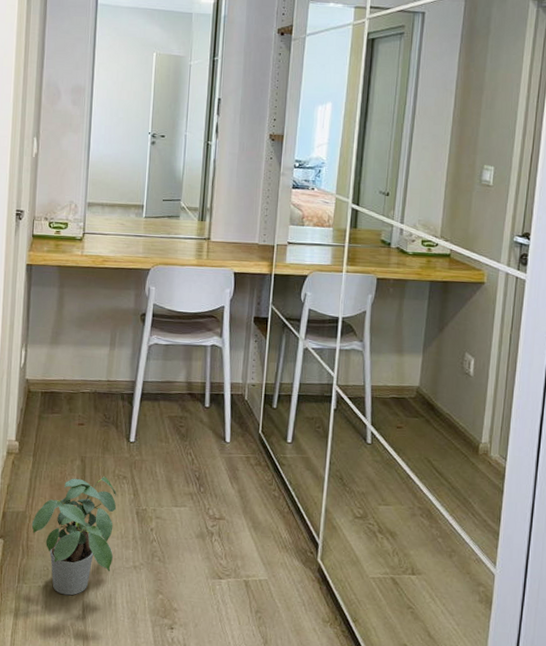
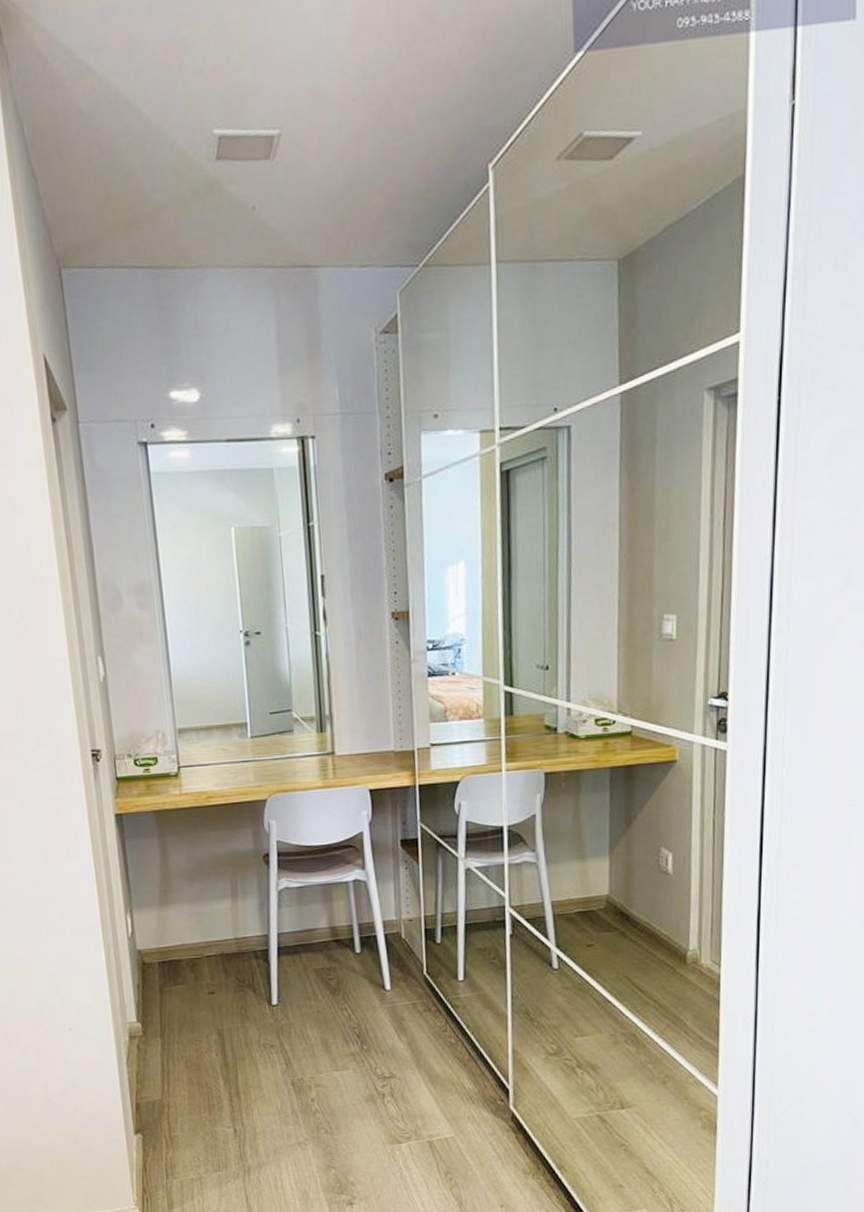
potted plant: present [31,476,117,596] -> none [171,1048,273,1185]

